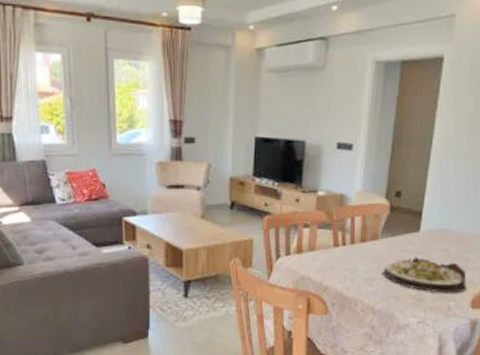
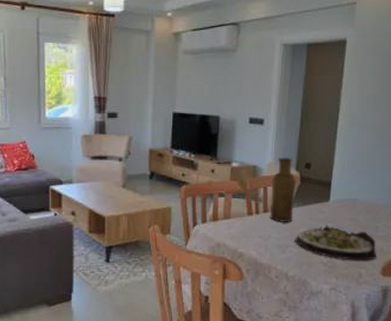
vase: none [357,185,385,254] -> present [270,157,296,222]

